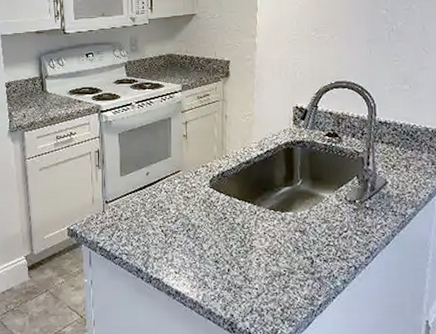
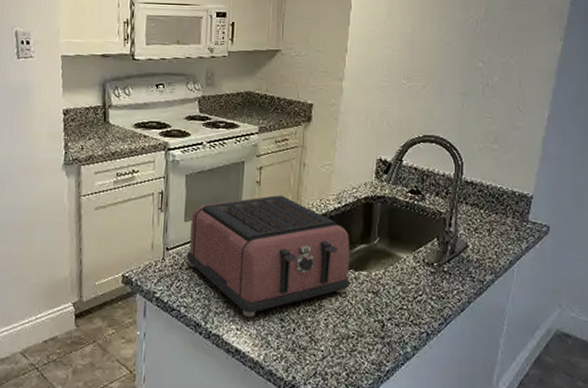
toaster: none [124,146,278,261] -> present [186,195,351,318]

